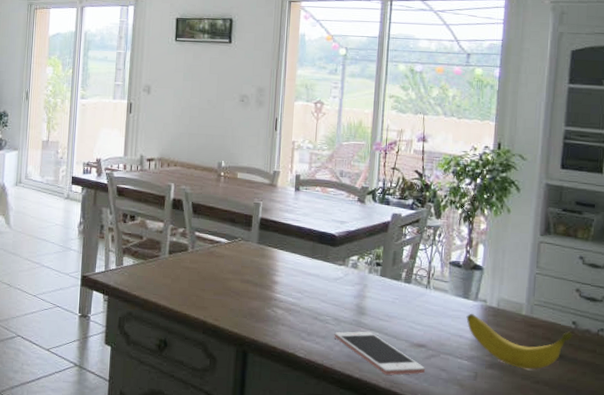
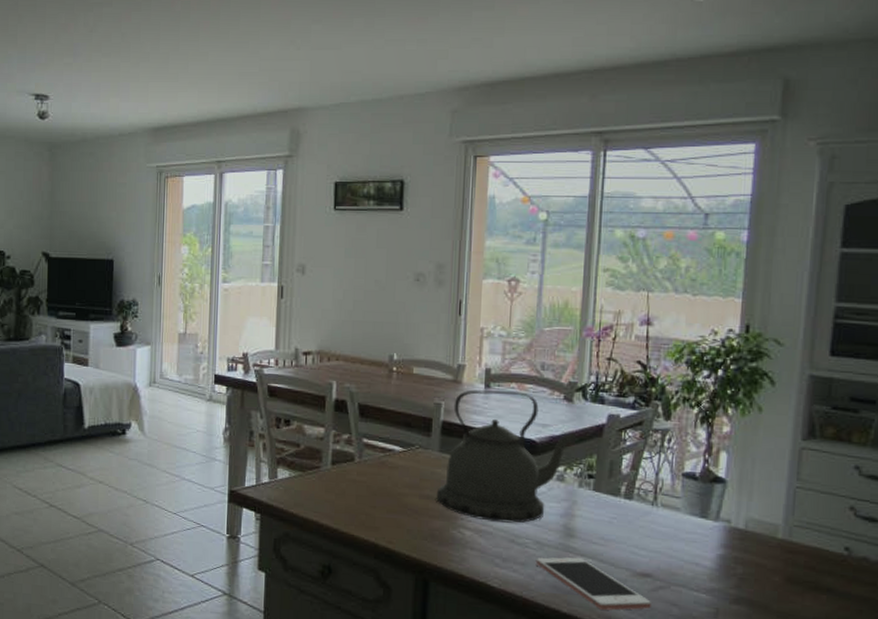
kettle: none [254,192,368,303] -> present [436,390,577,523]
banana: present [466,314,573,369] -> none [704,537,845,606]

